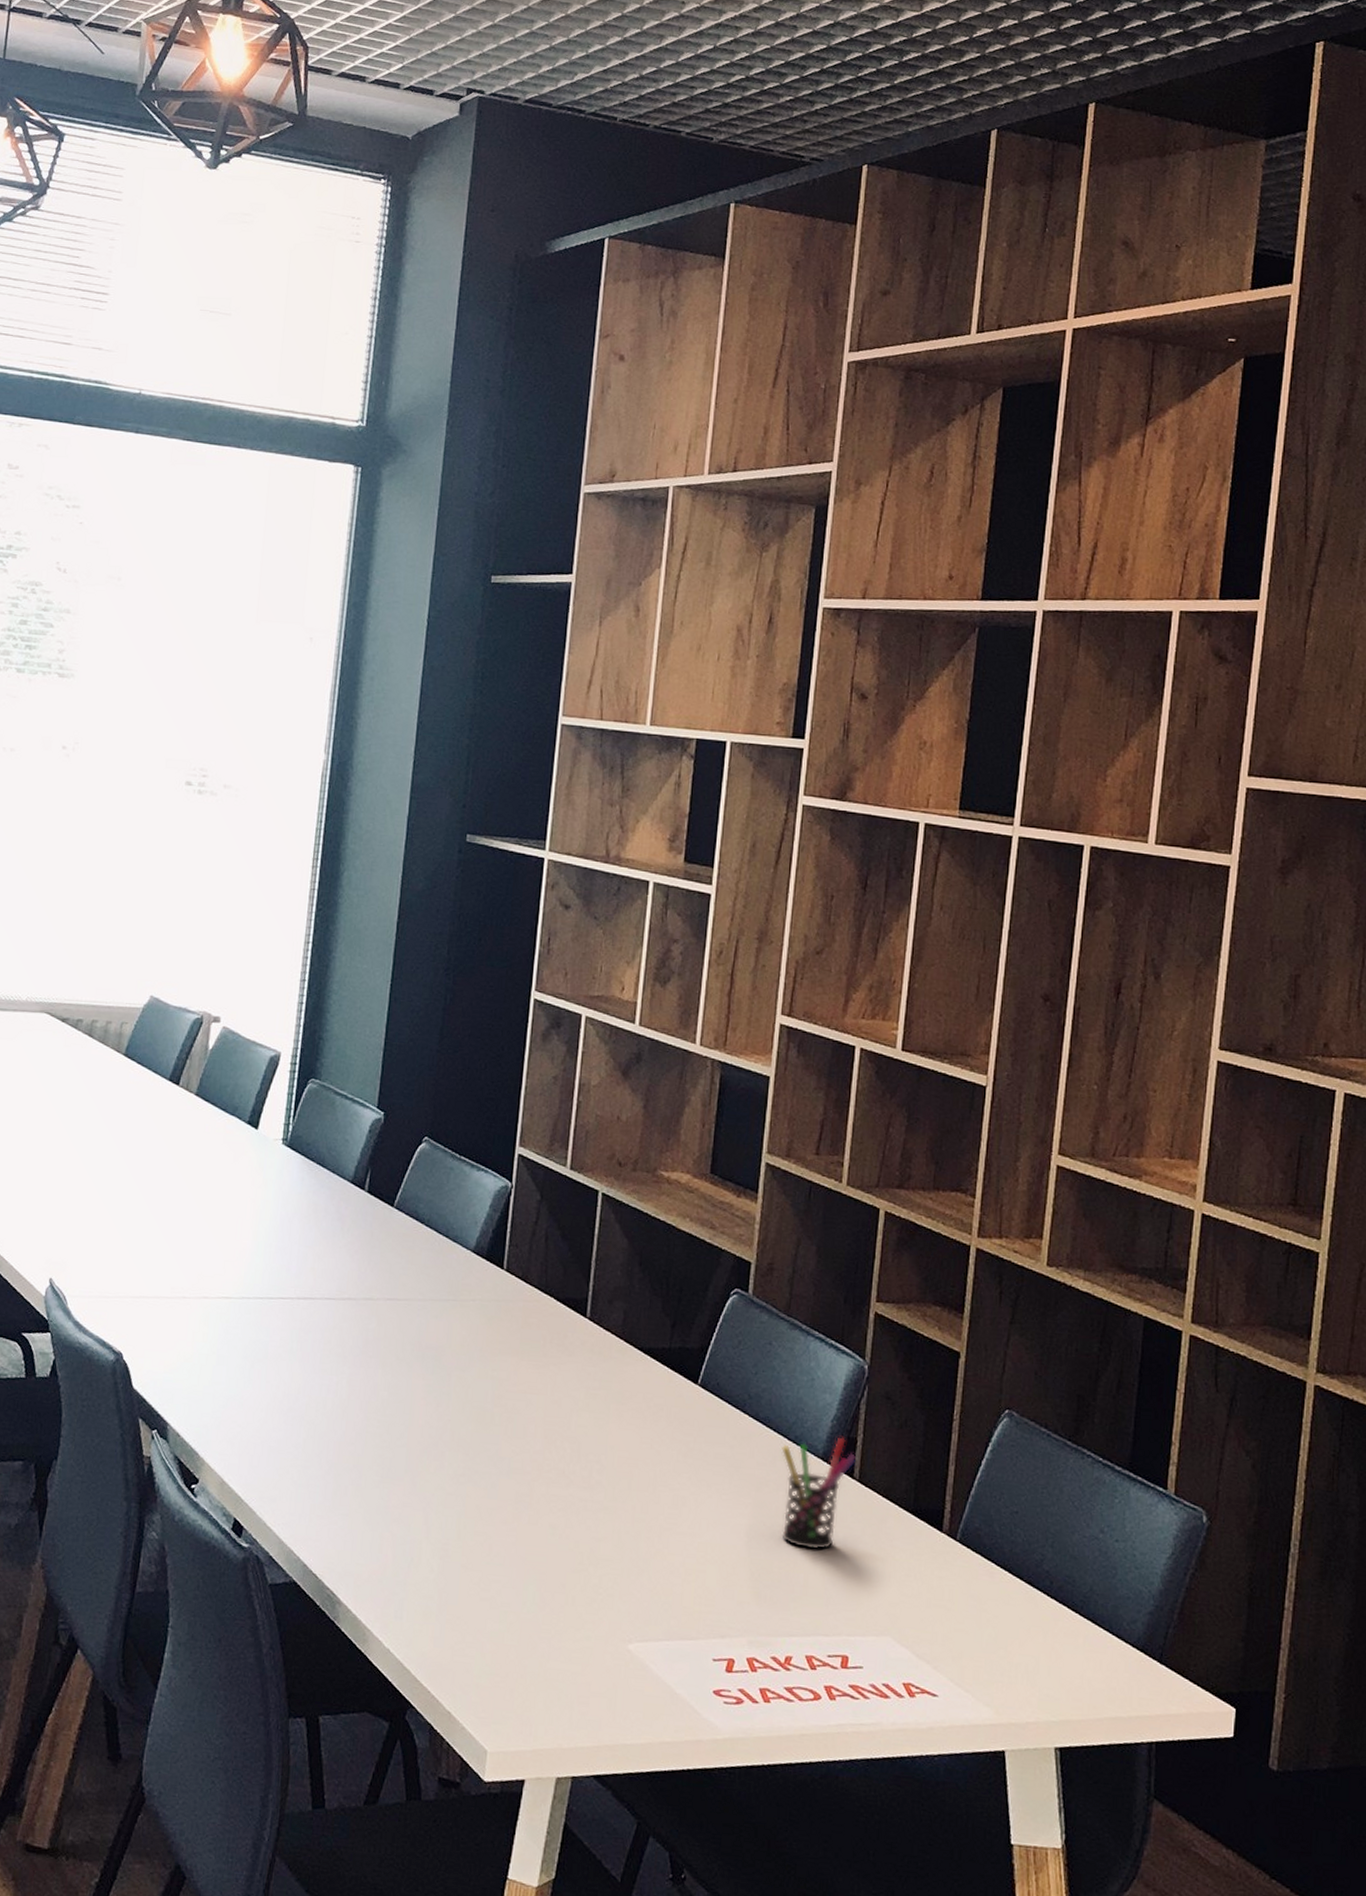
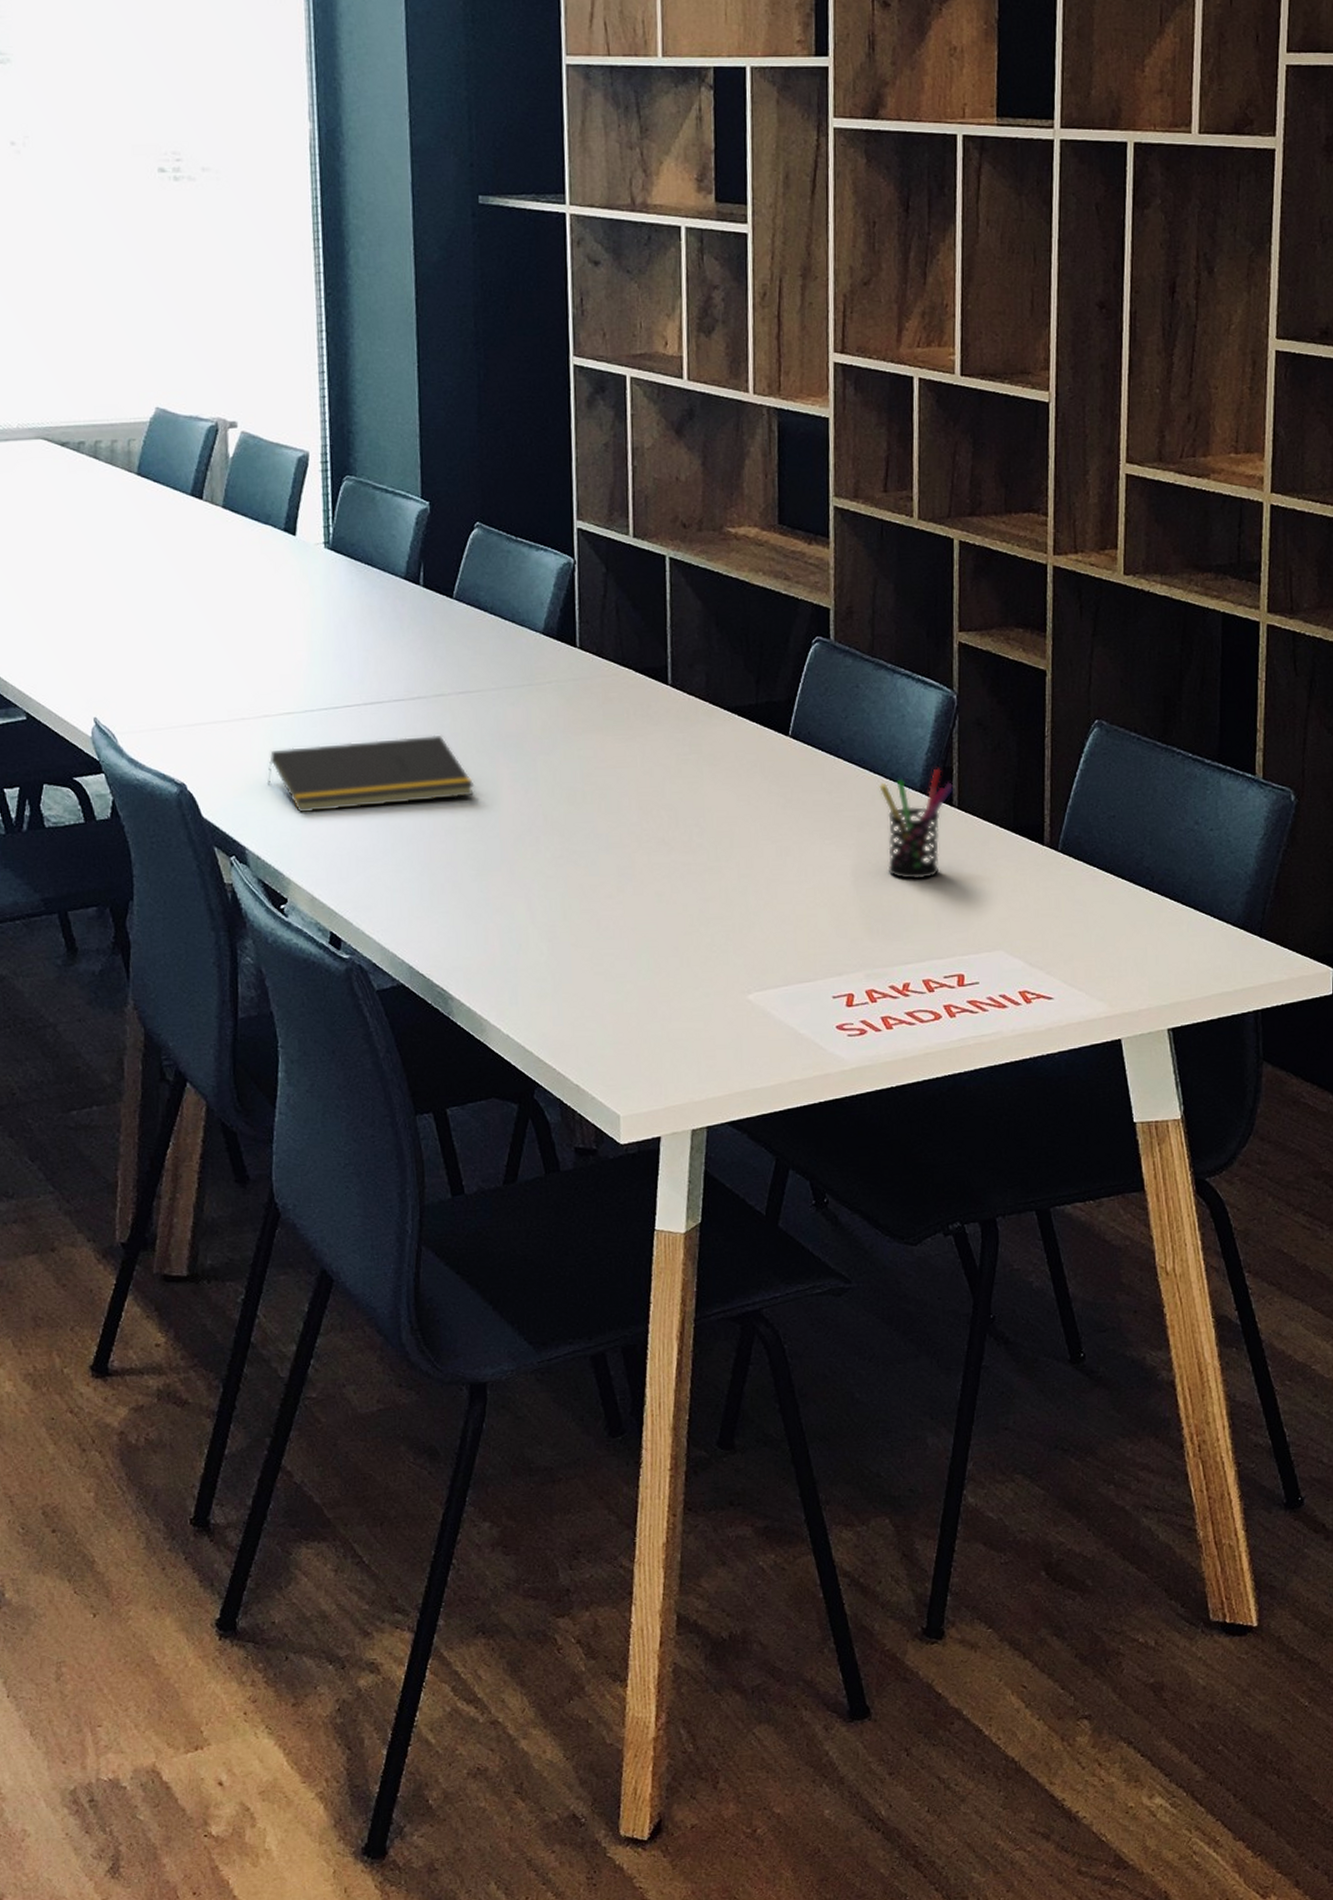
notepad: none [198,1331,390,1403] -> present [268,735,475,813]

